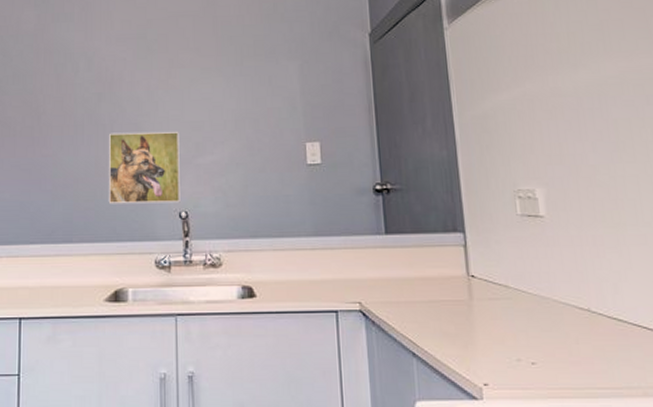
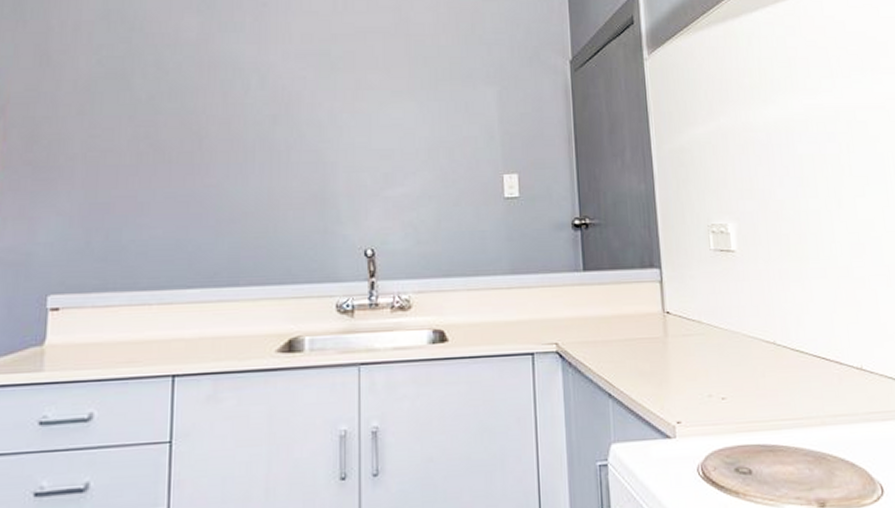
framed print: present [108,131,180,204] -> none [283,159,366,242]

